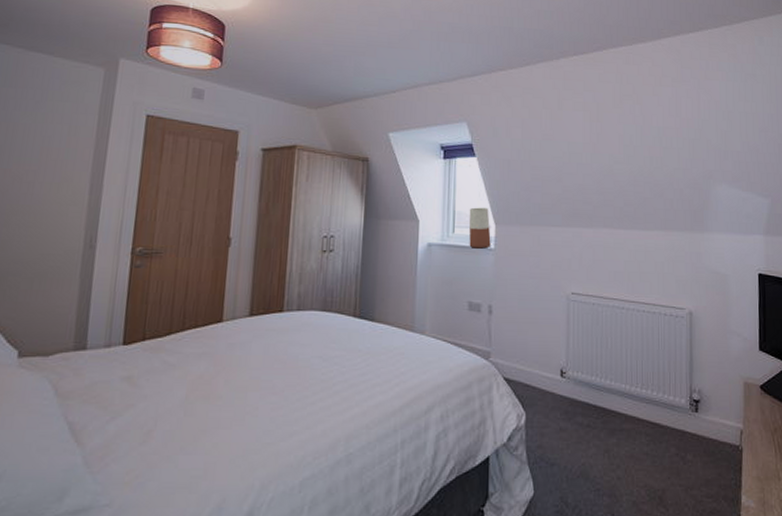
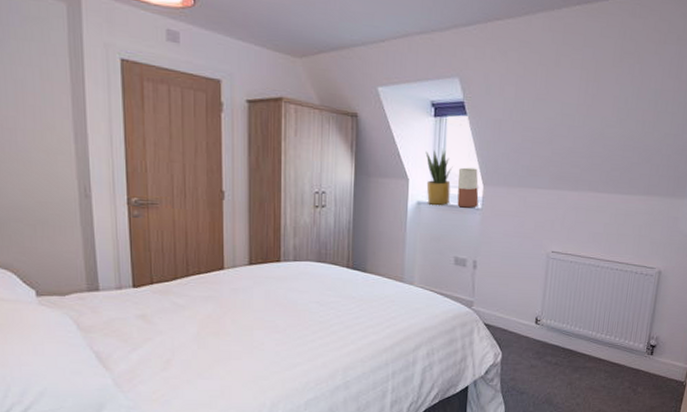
planter: none [435,190,464,246] -> present [425,149,453,205]

